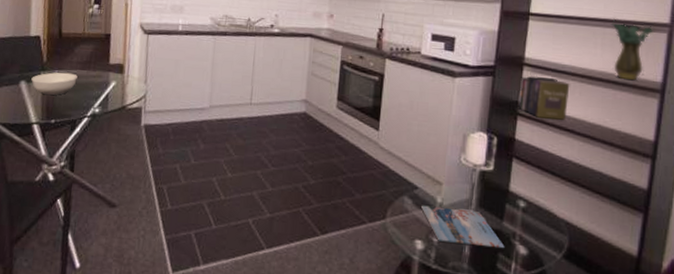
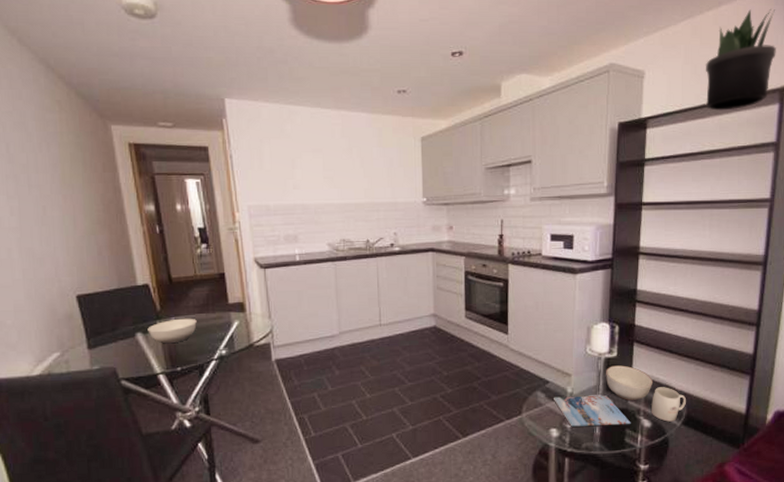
bowl: none [480,180,533,222] -> present [606,365,654,400]
books: present [518,75,570,121] -> none [636,263,682,303]
mug: none [527,211,568,253] -> present [650,387,686,422]
vase: present [612,18,652,81] -> none [718,199,755,257]

